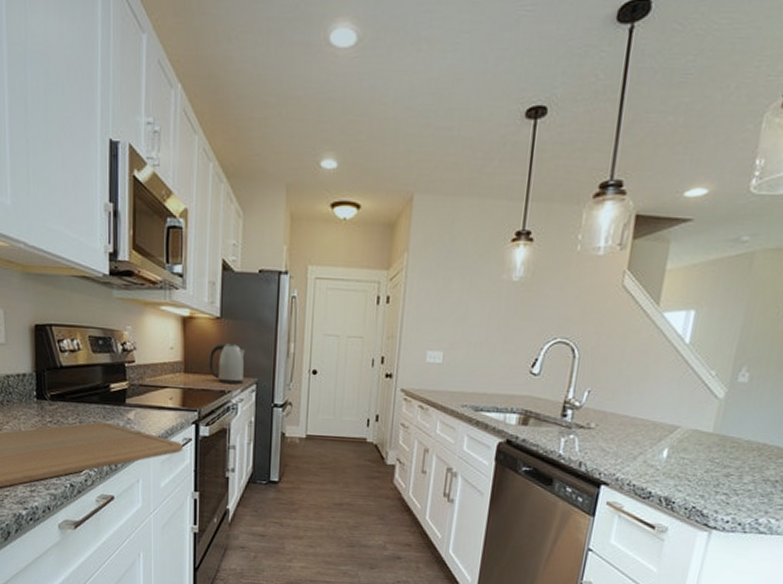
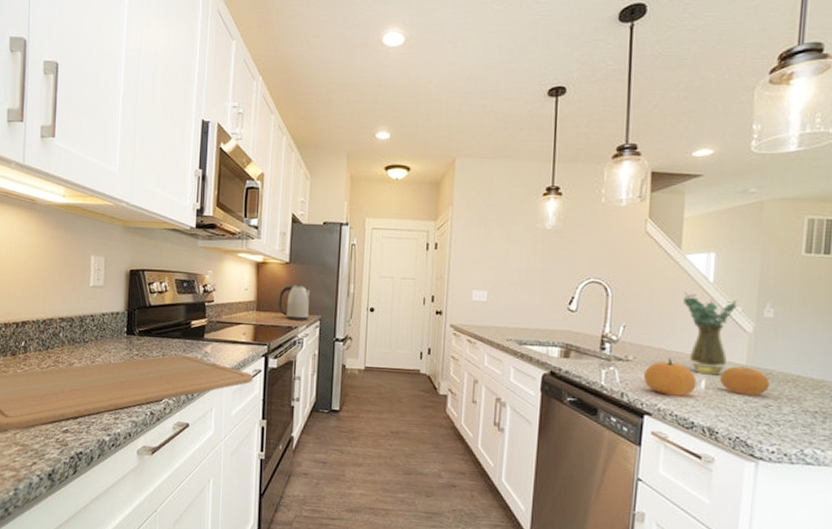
fruit: none [604,425,659,465] -> present [644,358,697,396]
vase: none [654,354,712,444] -> present [683,292,737,375]
fruit: none [683,434,734,465] -> present [720,366,770,396]

